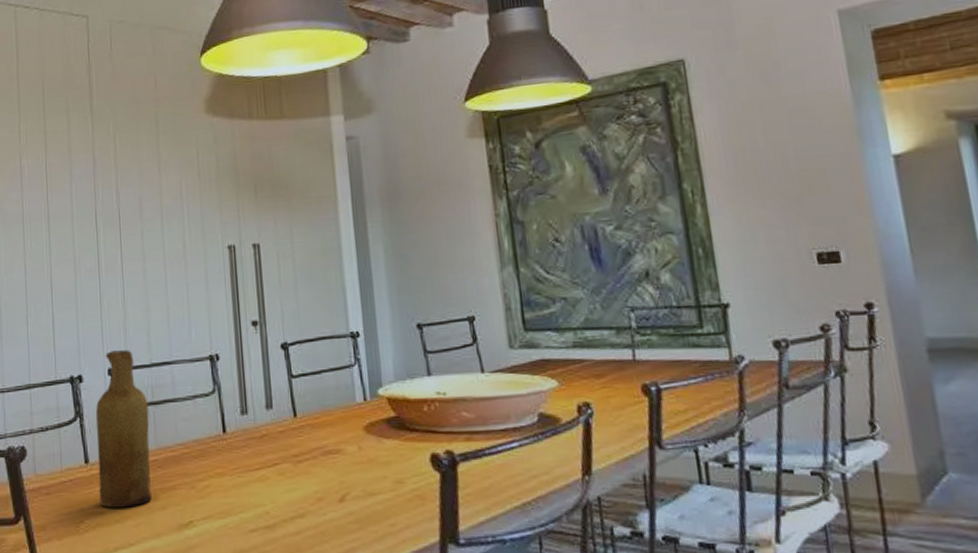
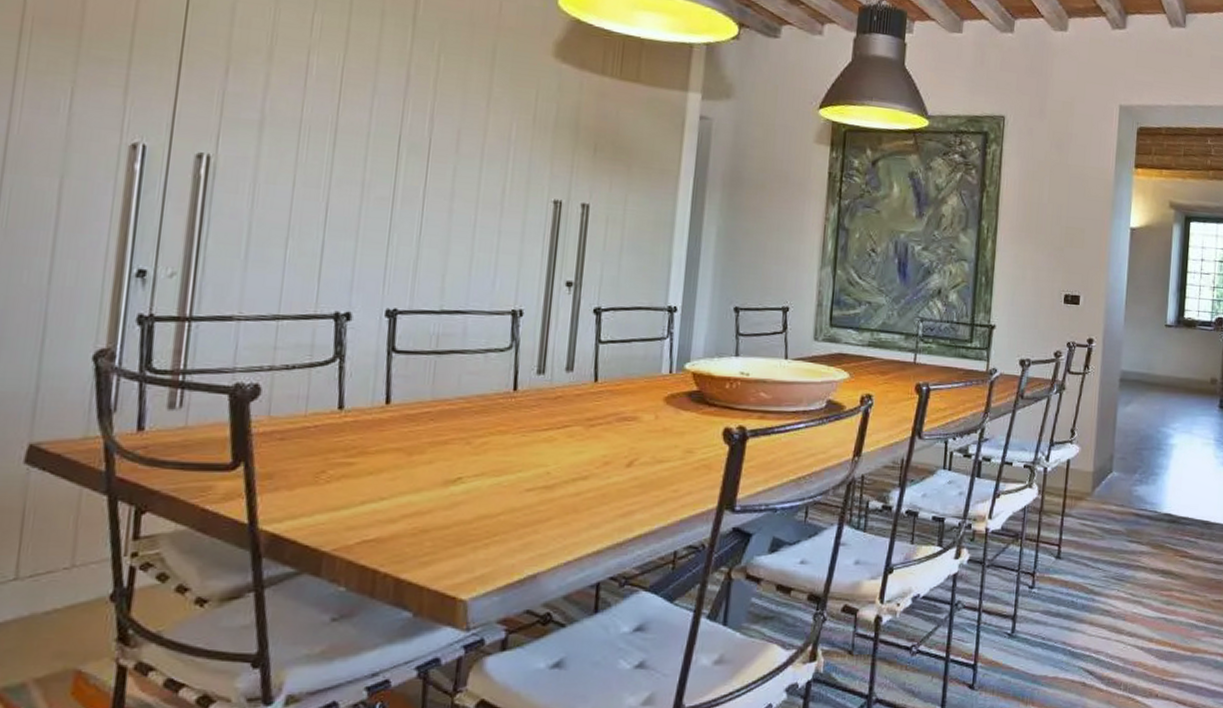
vase: present [95,350,151,508] -> none [350,291,431,460]

